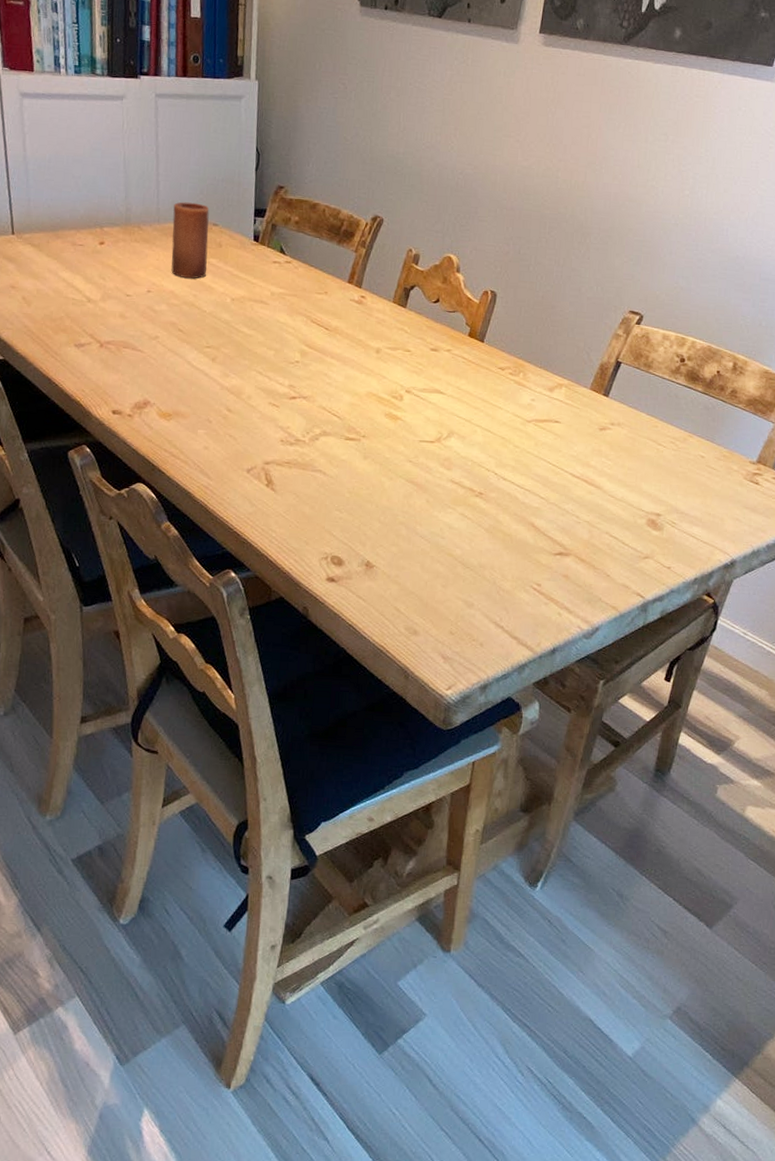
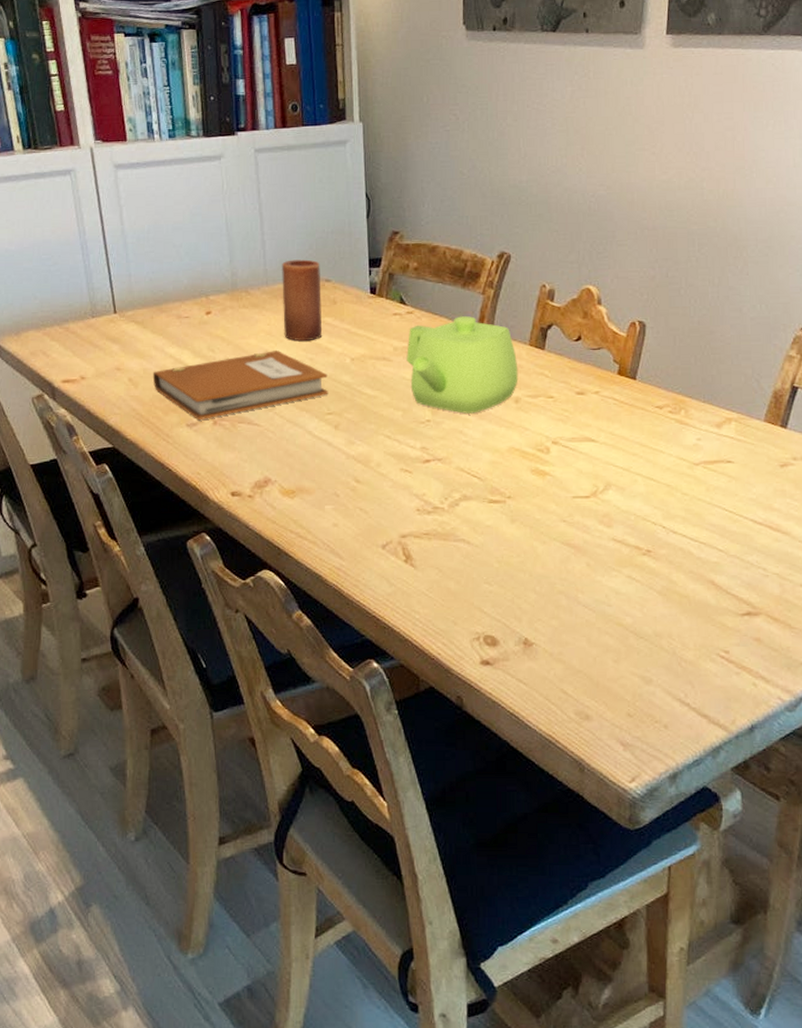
notebook: none [45,284,209,342] -> present [152,351,329,421]
teapot: none [282,269,382,359] -> present [406,315,519,414]

